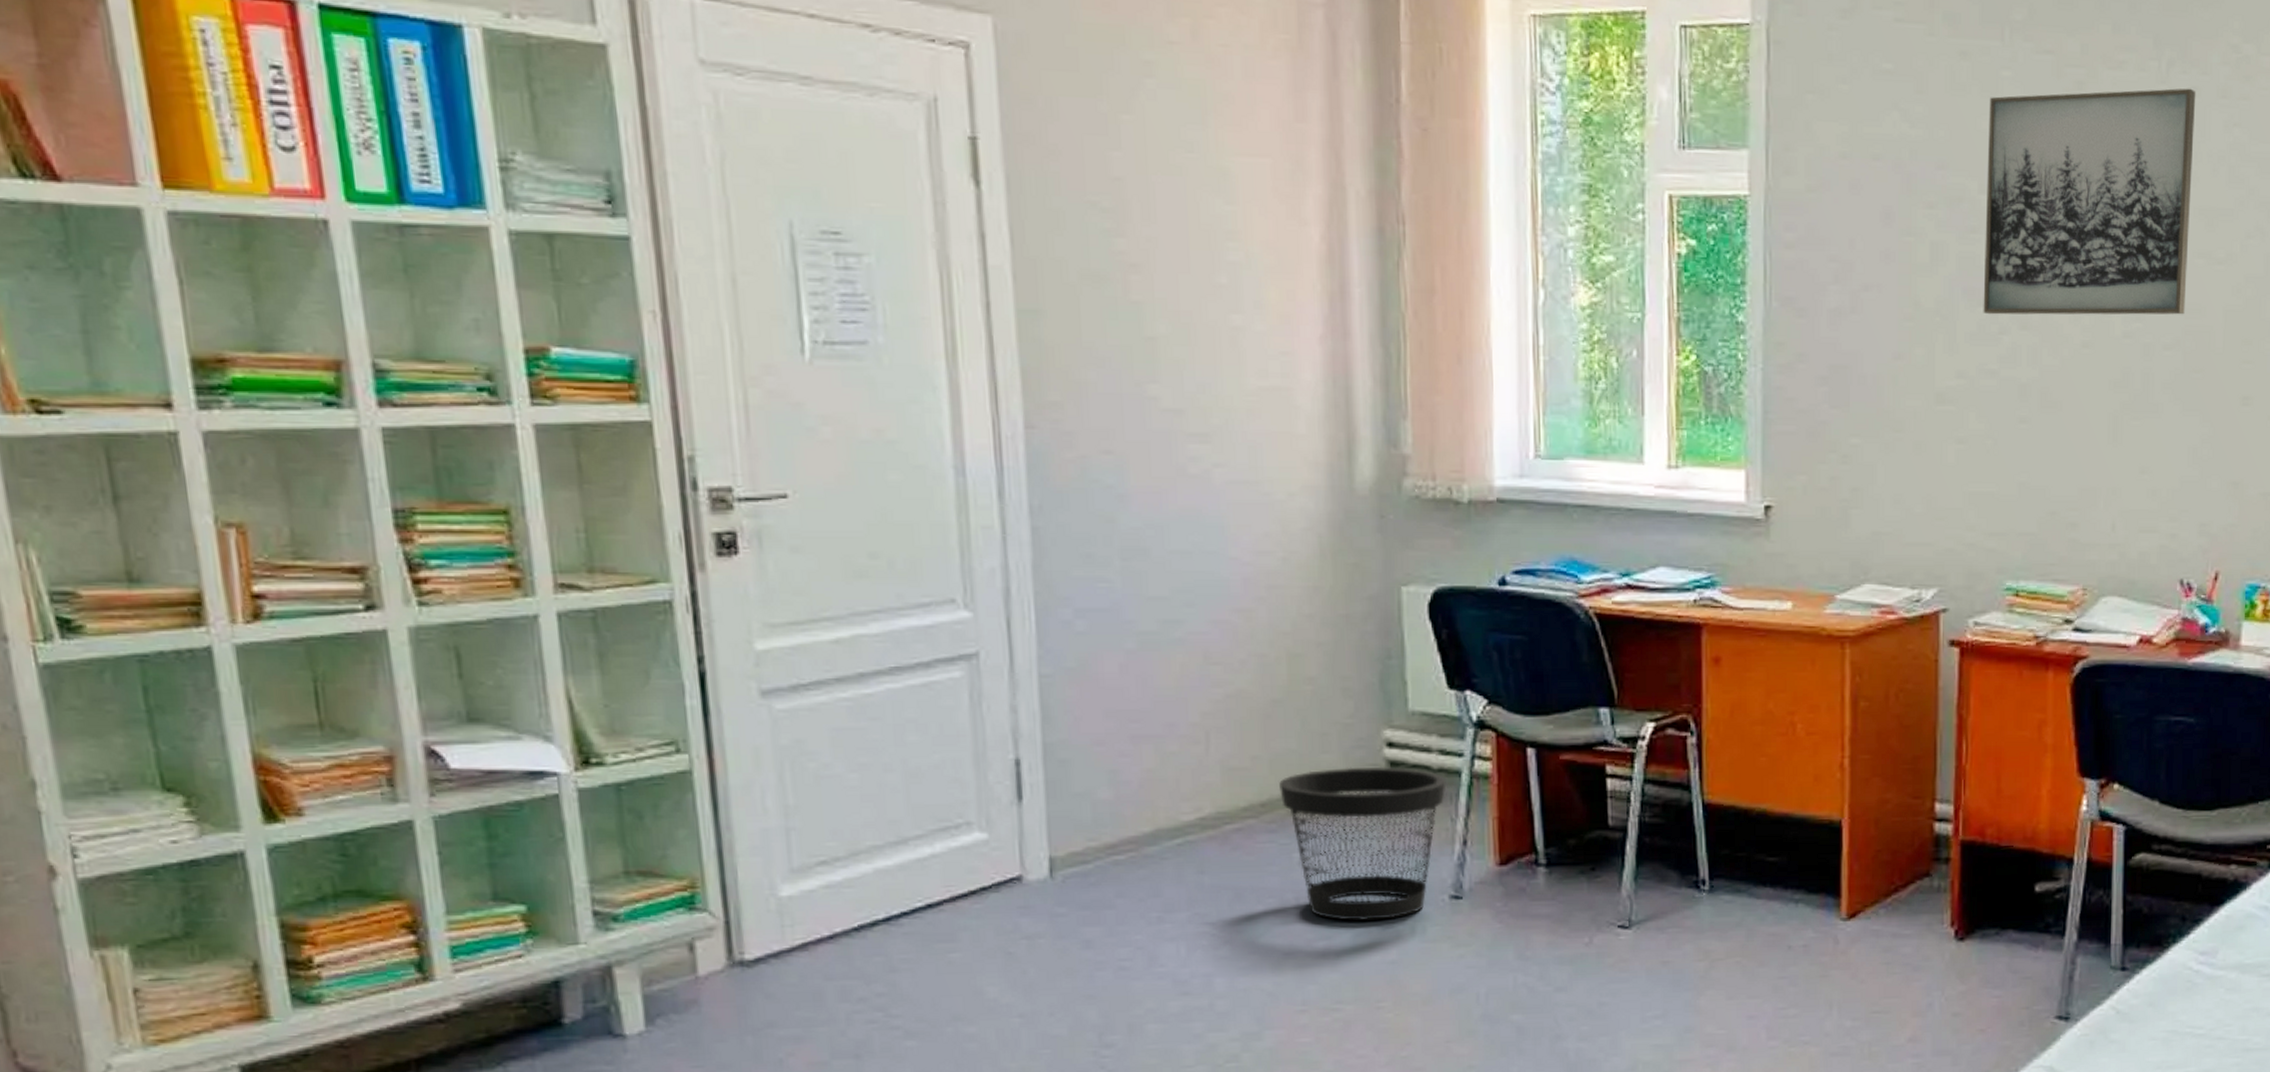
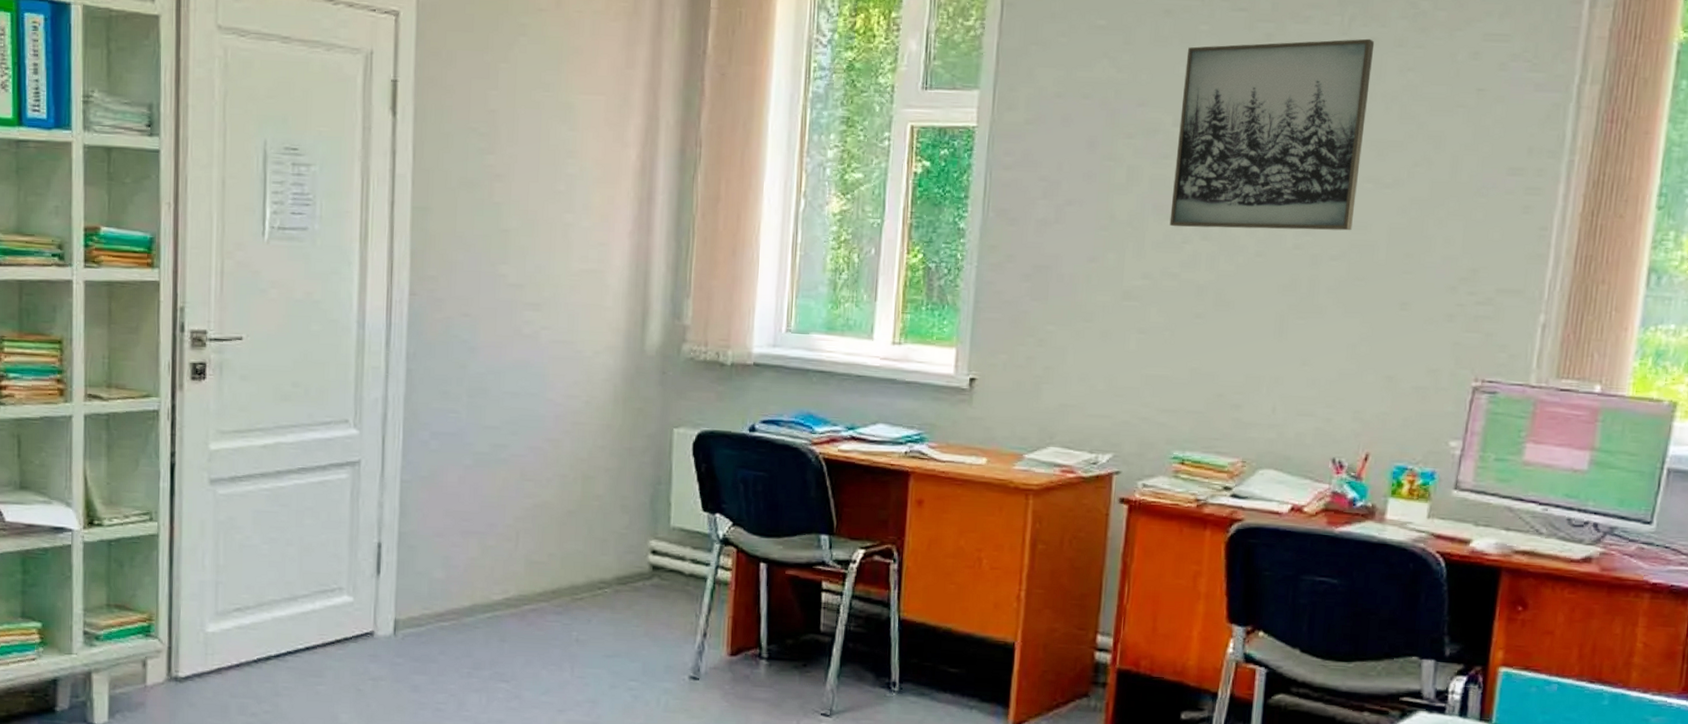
wastebasket: present [1279,766,1447,922] -> none [567,567,695,691]

